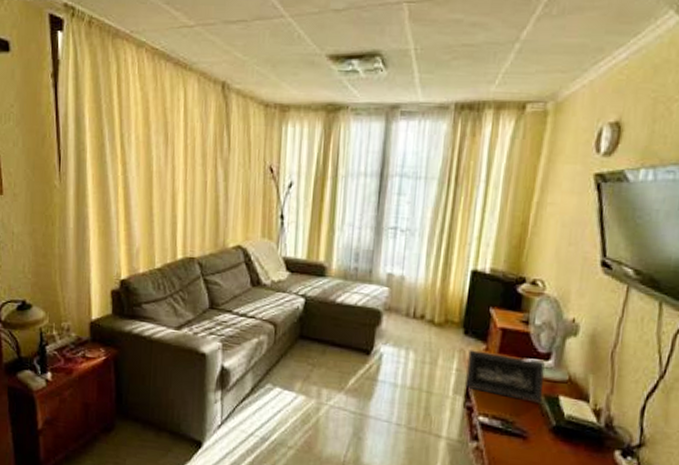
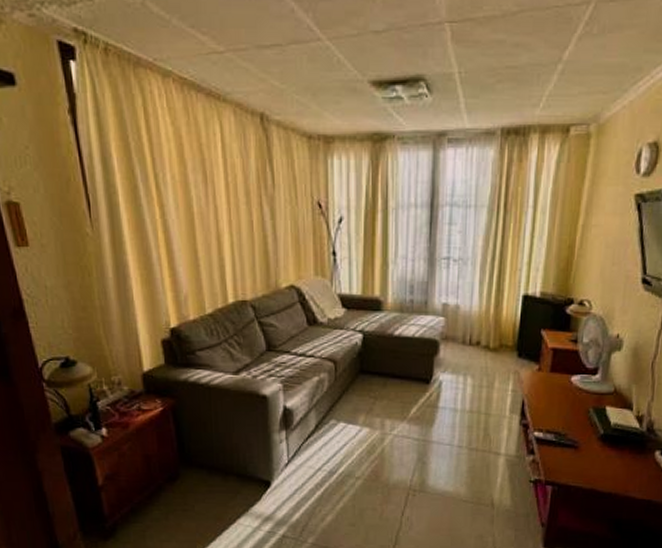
picture frame: present [465,350,545,403] -> none [521,371,593,415]

